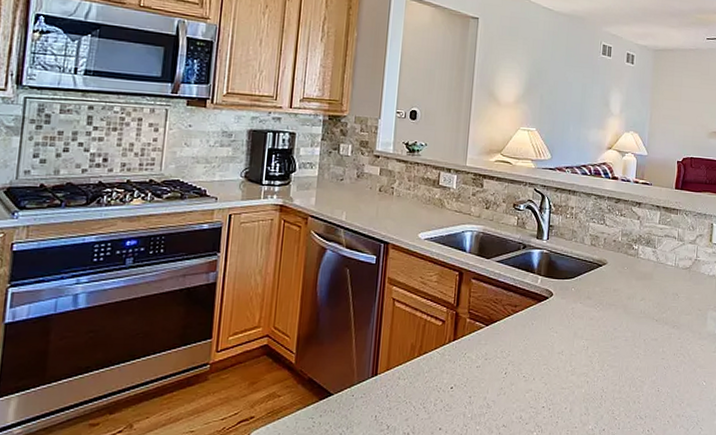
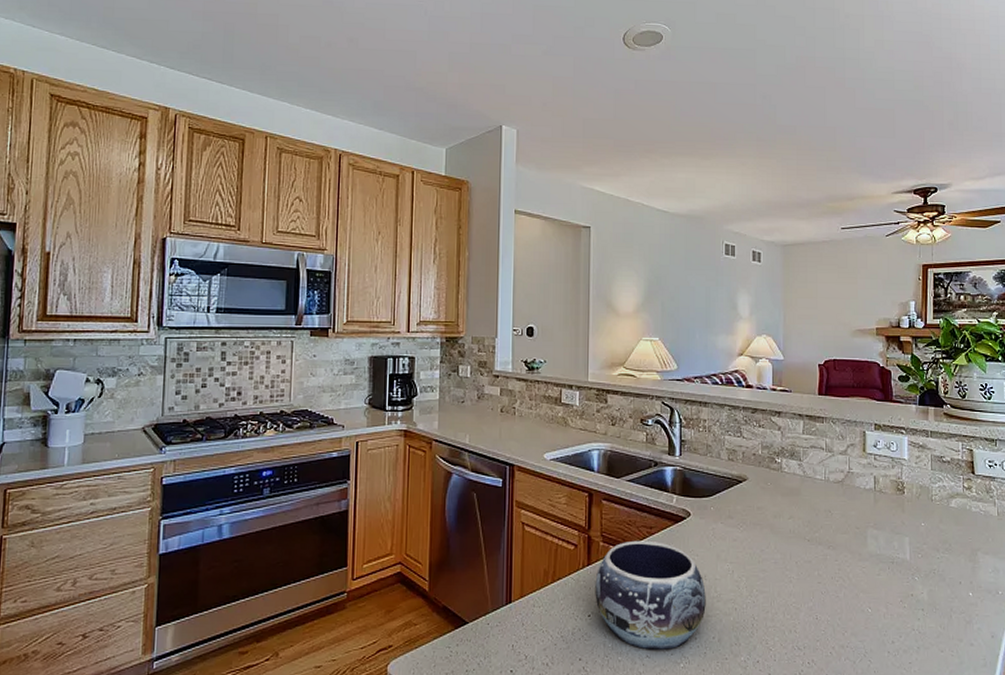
decorative bowl: none [458,317,562,420] -> present [595,540,706,650]

